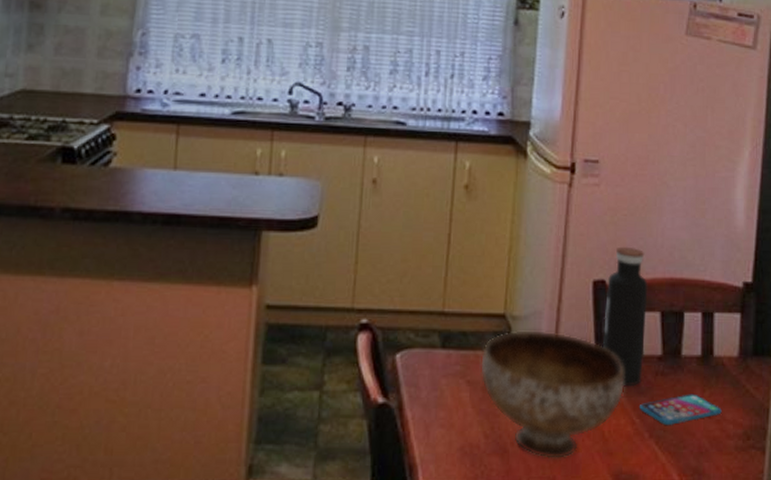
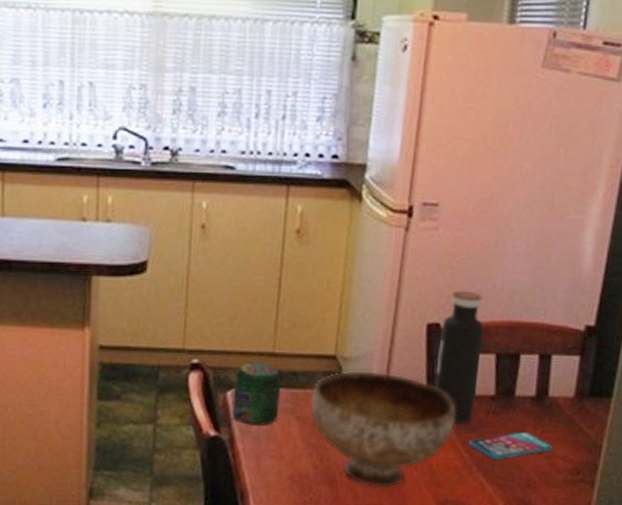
jar: none [401,321,451,391] -> present [232,362,281,425]

